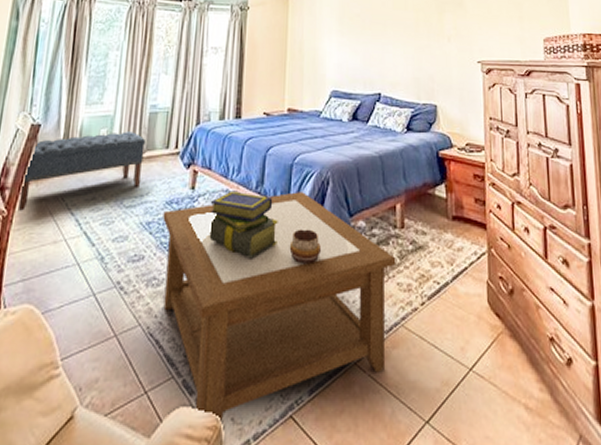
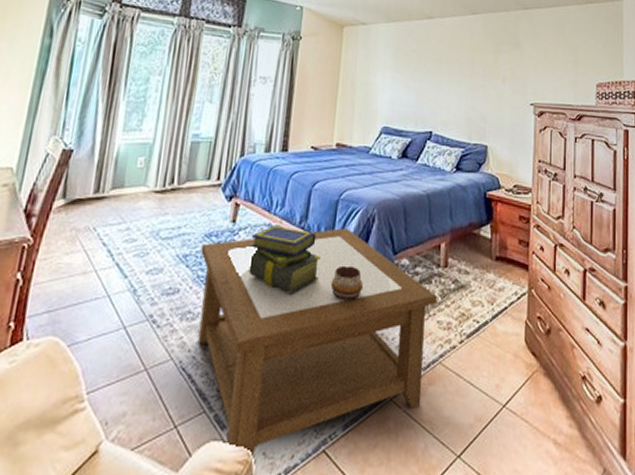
bench: present [18,131,147,211] -> none [45,160,187,240]

